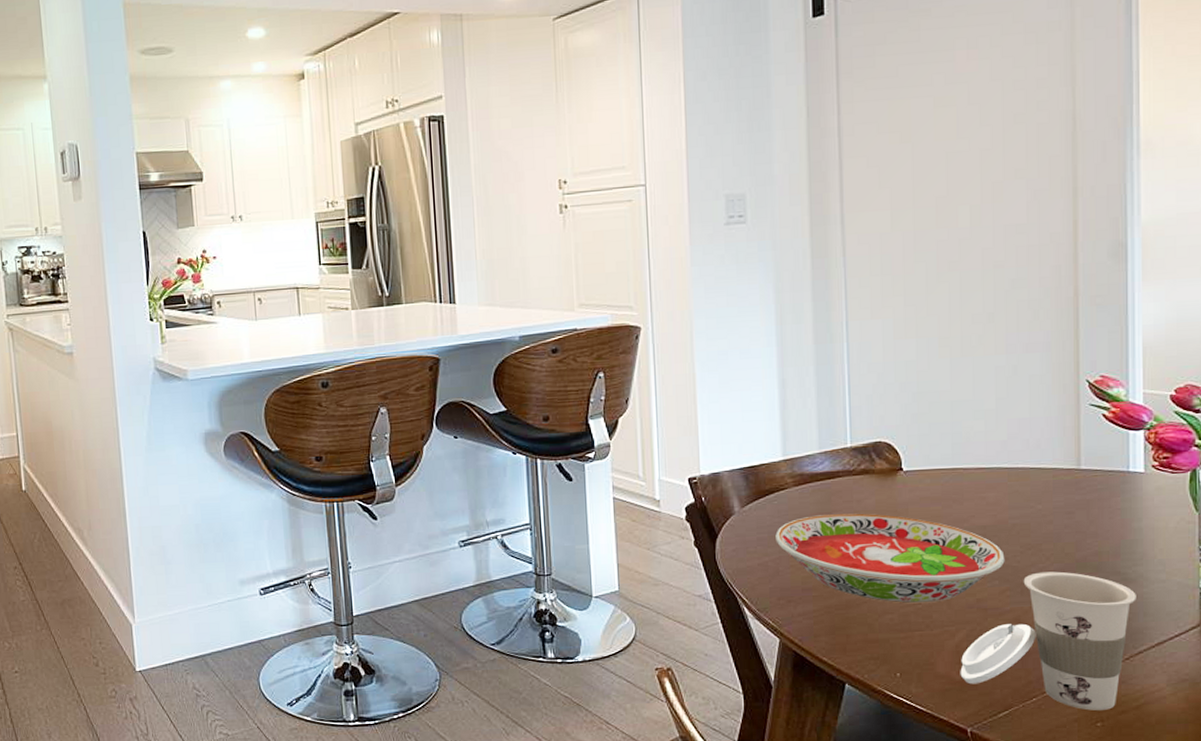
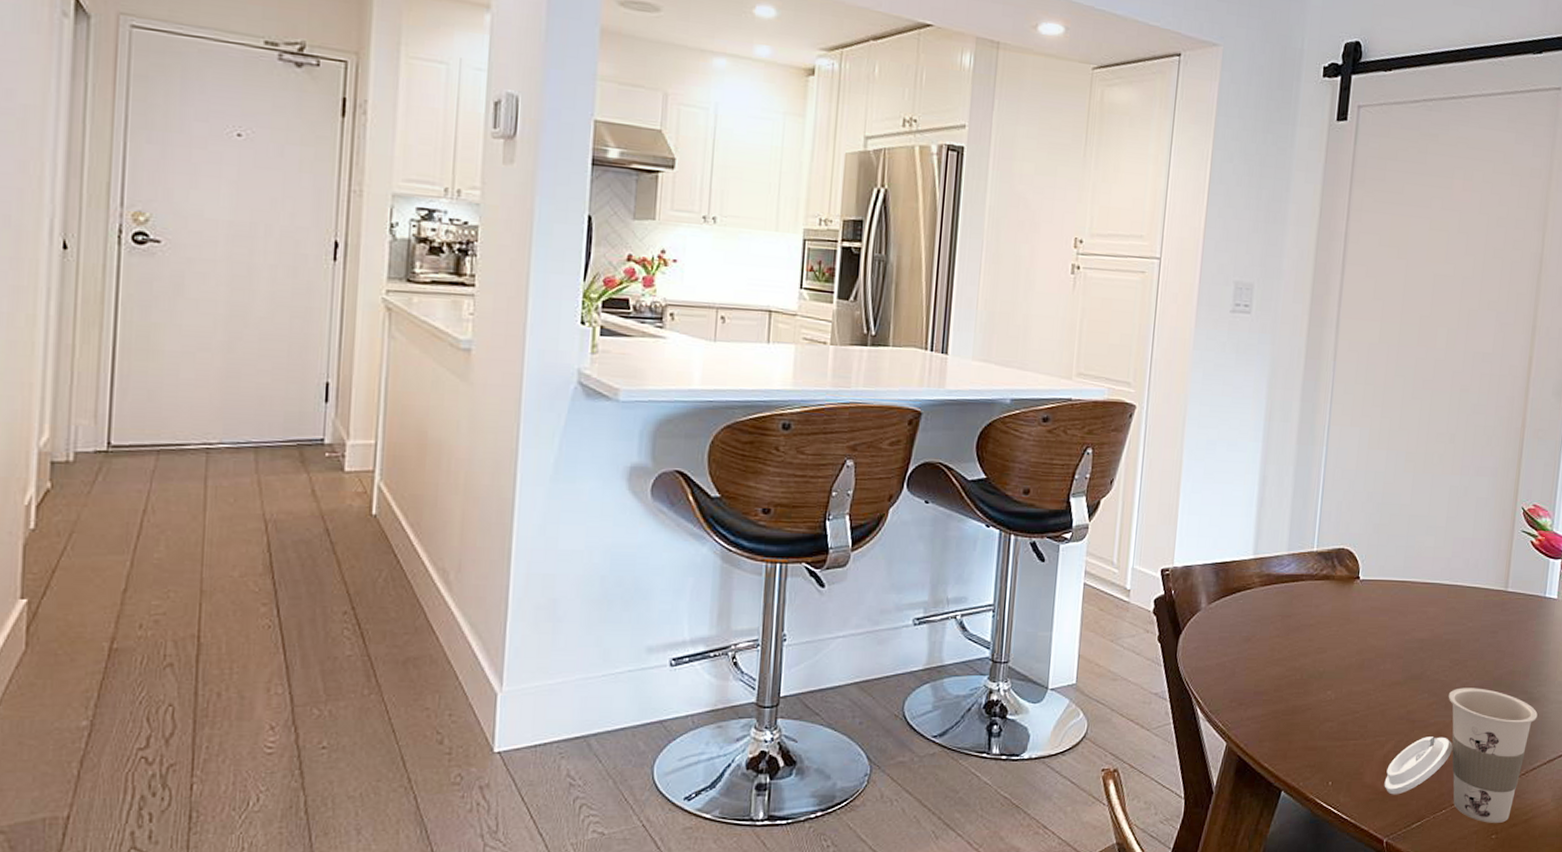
bowl: present [775,513,1005,604] -> none [1236,618,1436,713]

